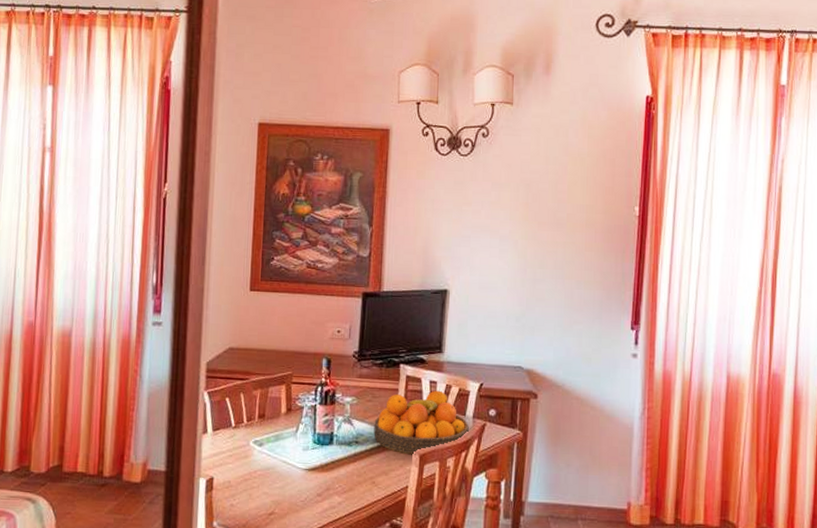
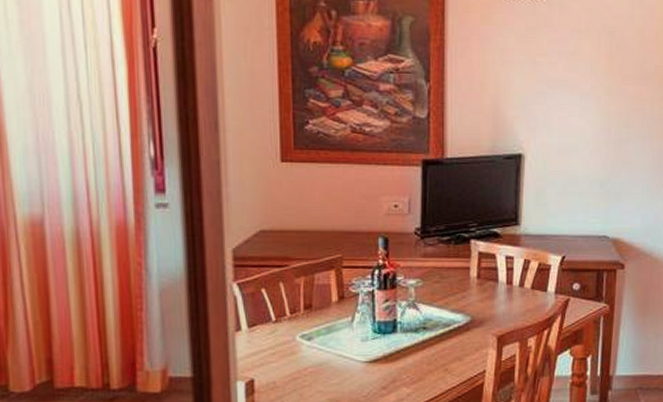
fruit bowl: present [373,390,469,455] -> none [443,266,551,338]

